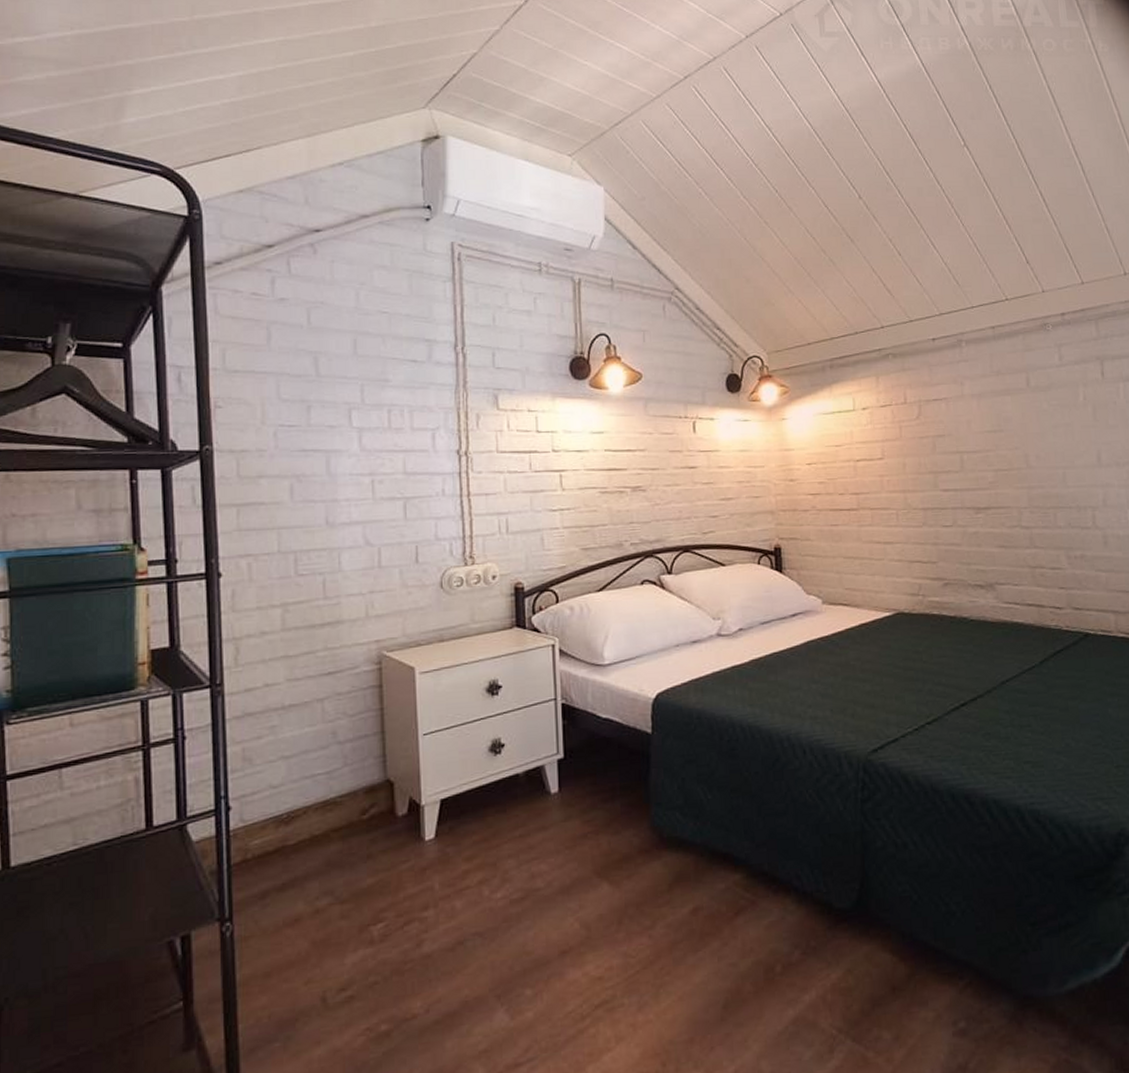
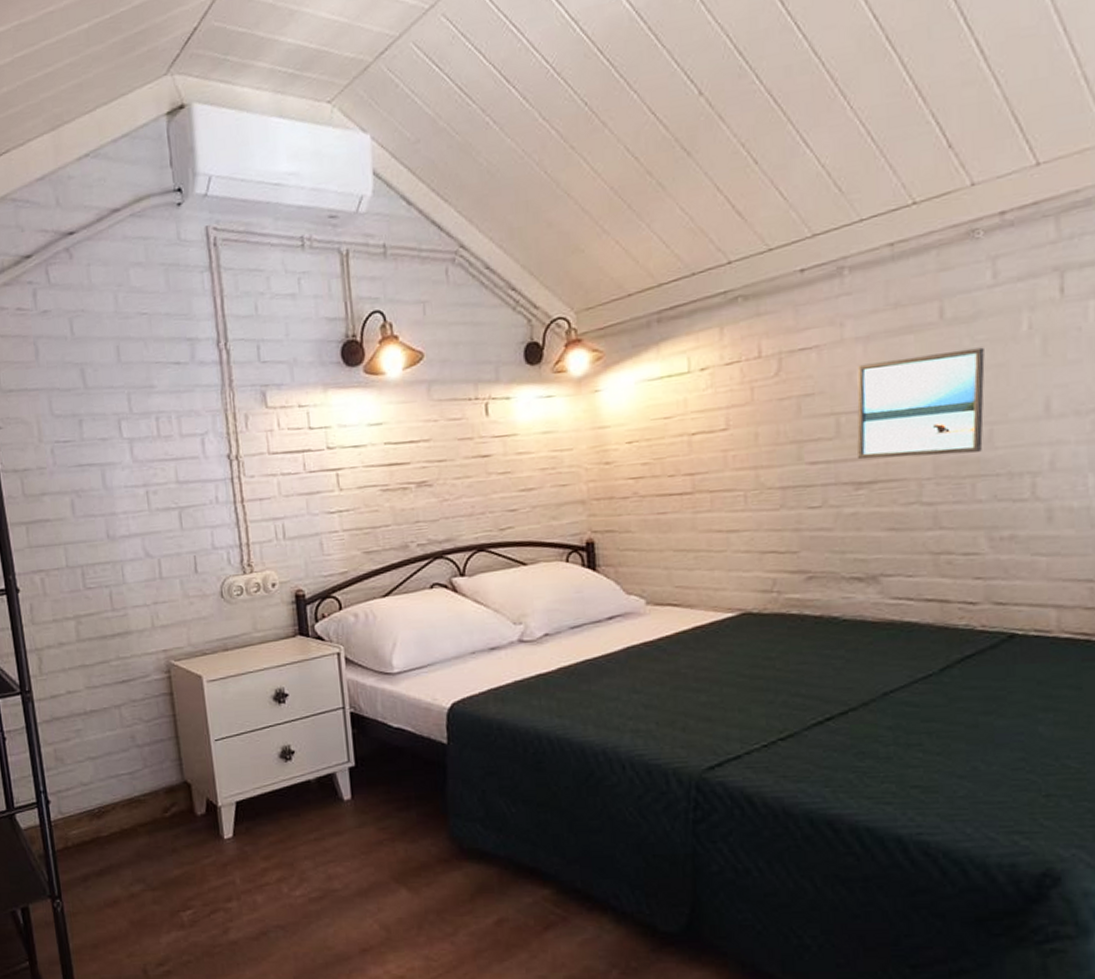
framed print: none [974,410,1060,490] -> present [857,347,985,460]

